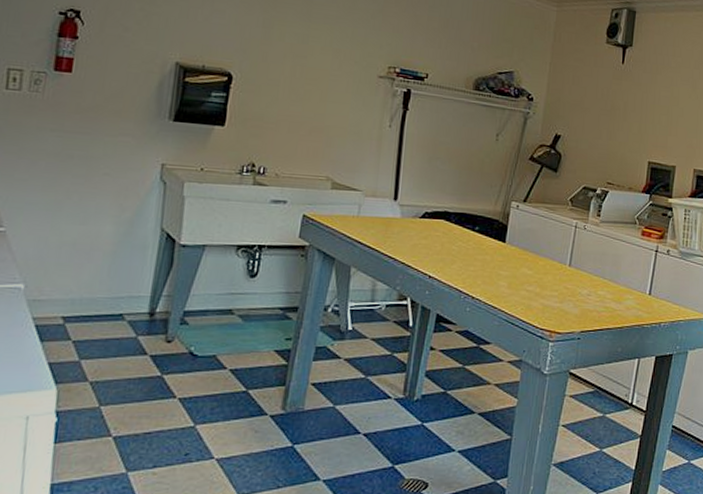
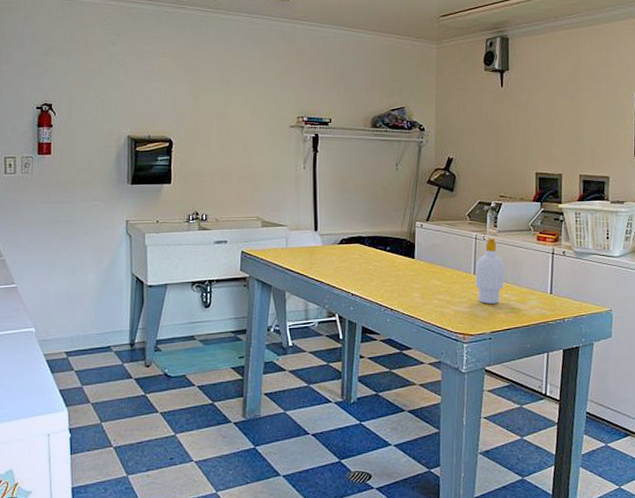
soap bottle: none [569,228,603,300] -> present [475,238,505,304]

